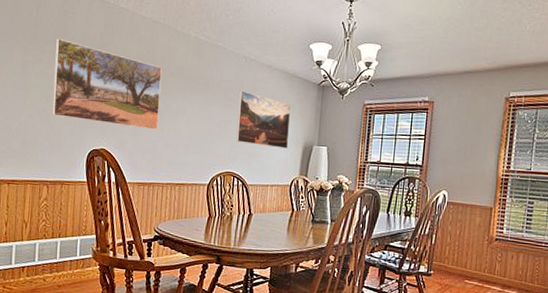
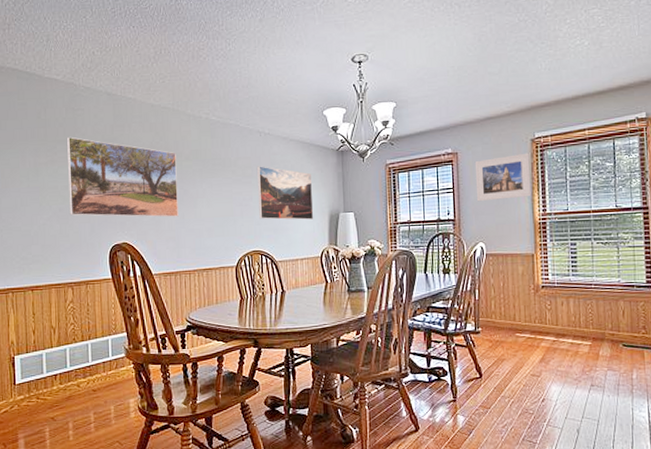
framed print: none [445,110,502,153] -> present [474,153,531,202]

